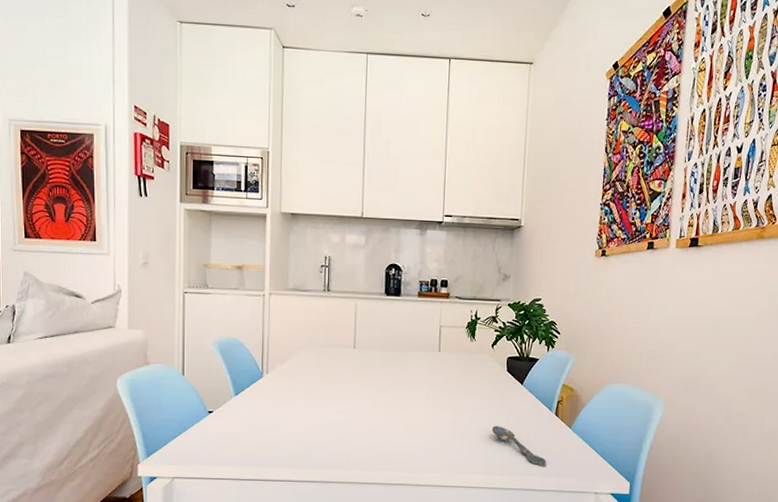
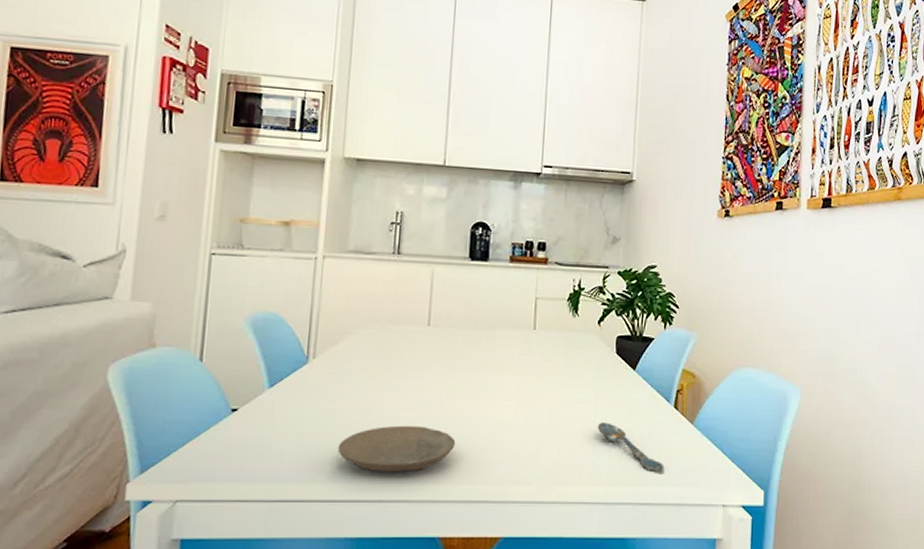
plate: none [289,425,379,461] -> present [337,425,456,473]

